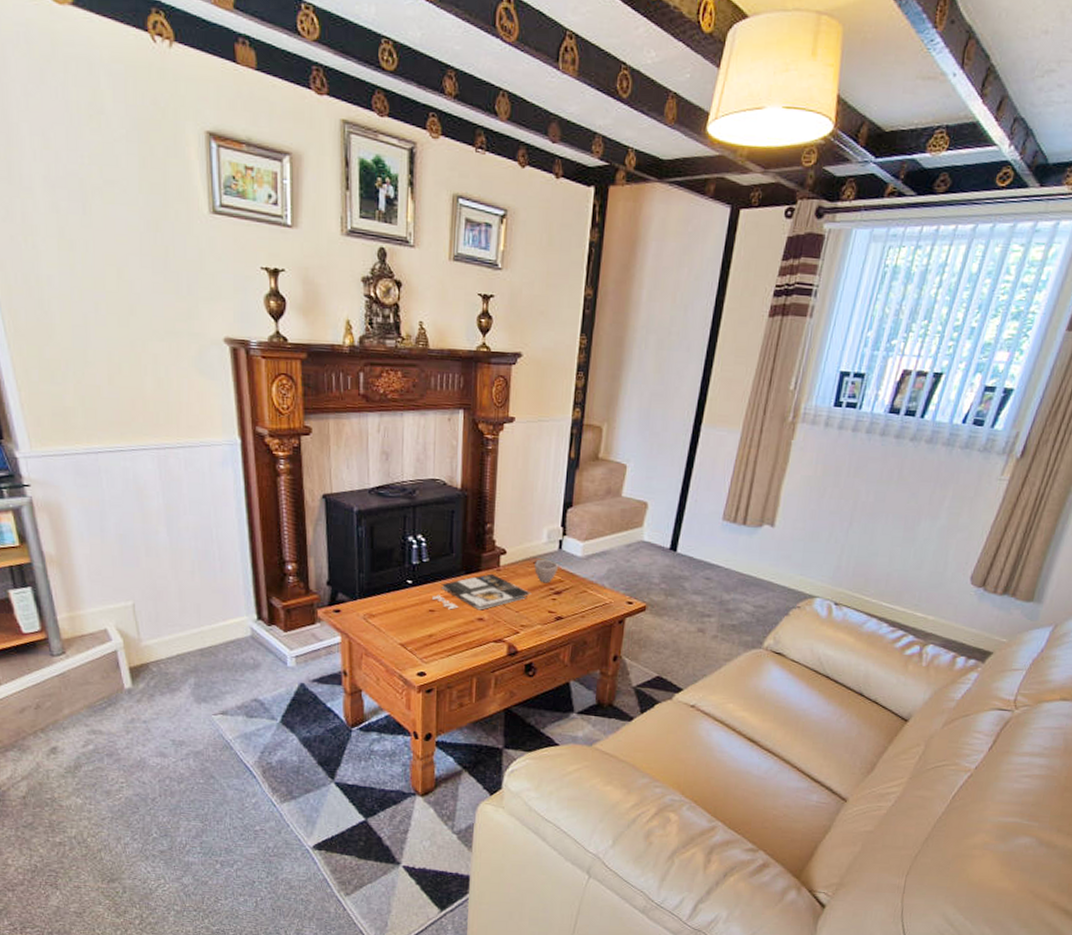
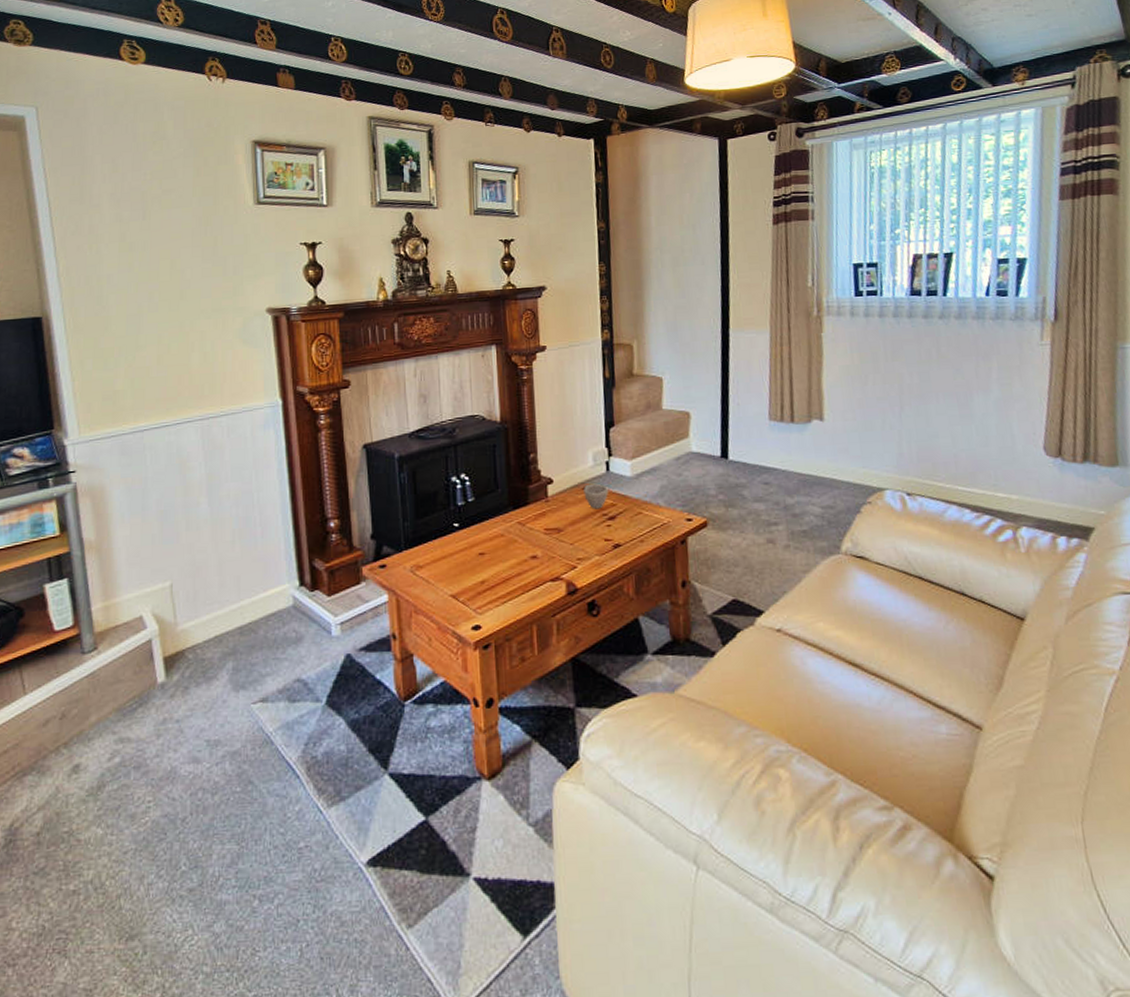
magazine: present [432,573,532,610] -> none [481,505,585,551]

